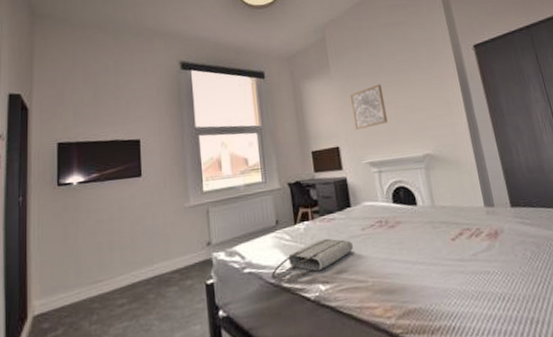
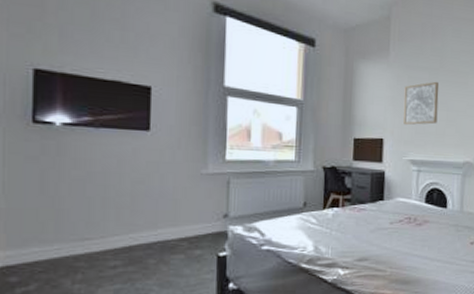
tote bag: present [271,238,353,280] -> none [290,227,378,260]

